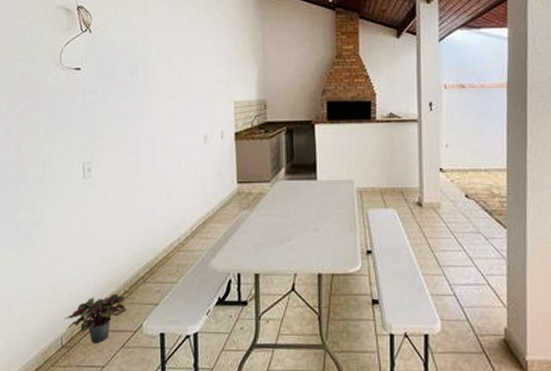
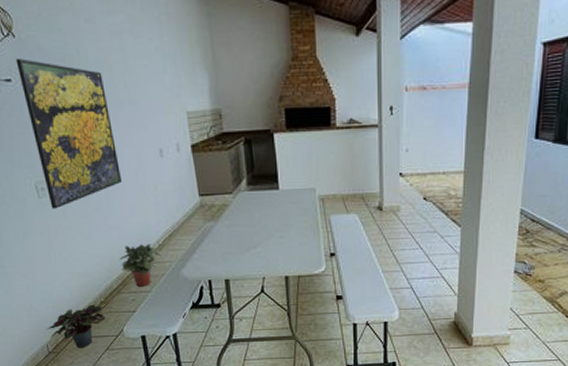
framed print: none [88,51,165,190] -> present [15,58,123,209]
potted plant: none [150,230,192,277] -> present [119,244,161,287]

